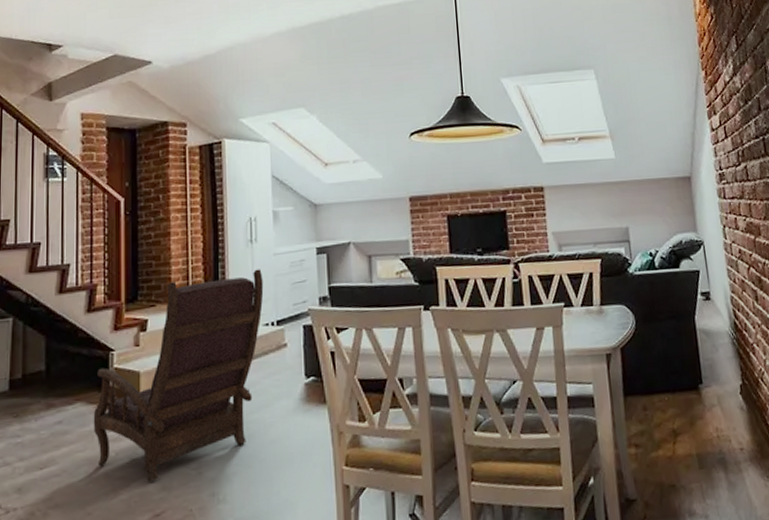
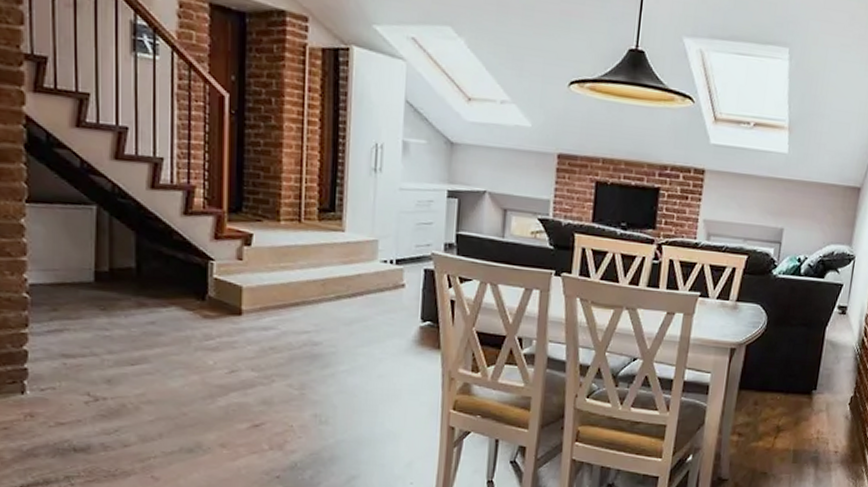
armchair: present [93,269,264,482] -> none [189,198,385,395]

